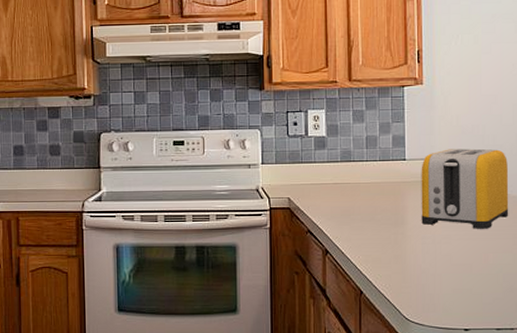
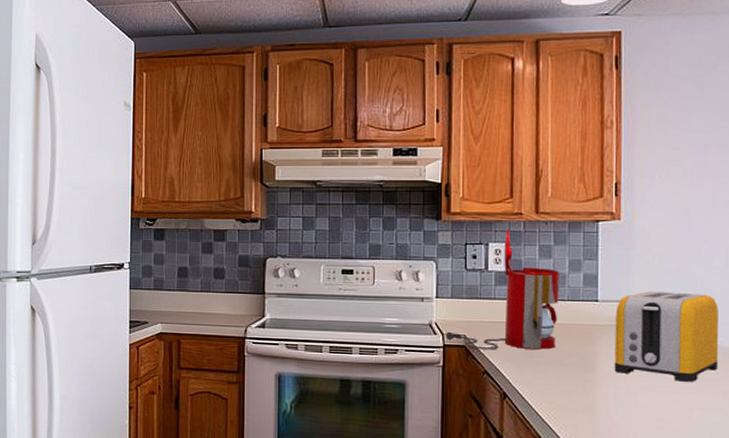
coffee maker: none [271,97,371,211] -> present [445,229,559,351]

